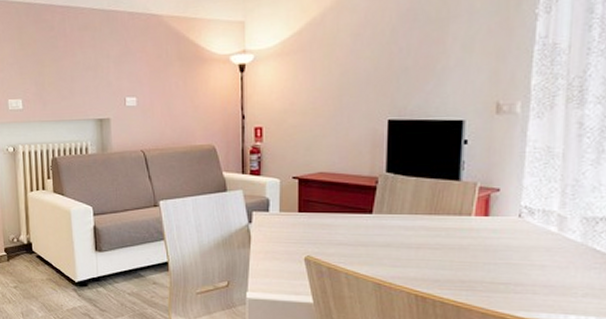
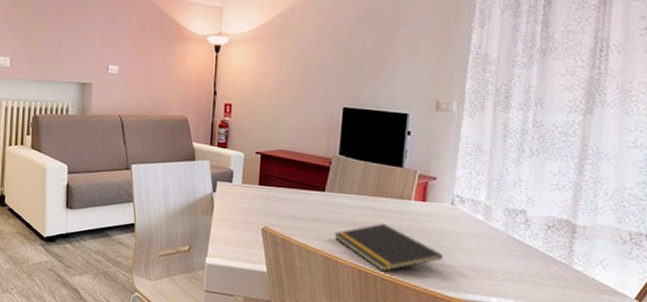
notepad: none [385,243,512,295] -> present [334,223,444,272]

